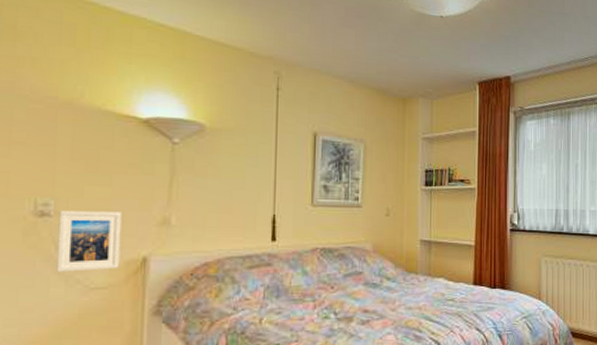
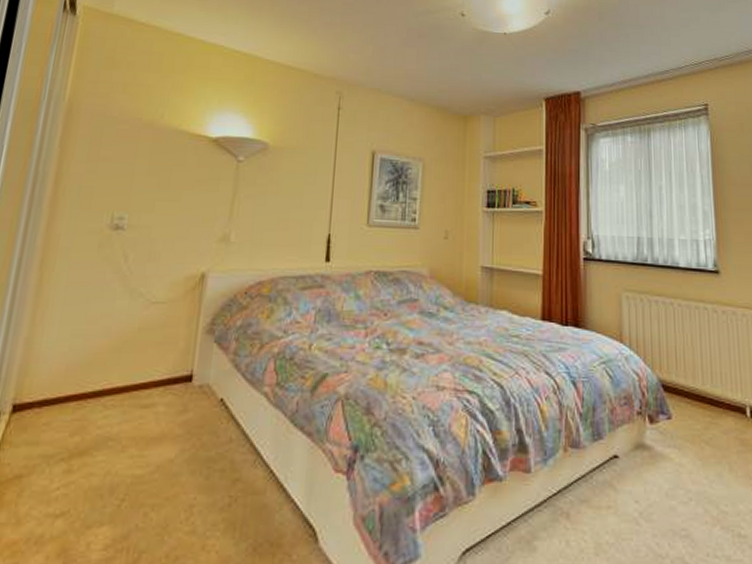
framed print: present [56,211,122,272] -> none [123,225,187,285]

